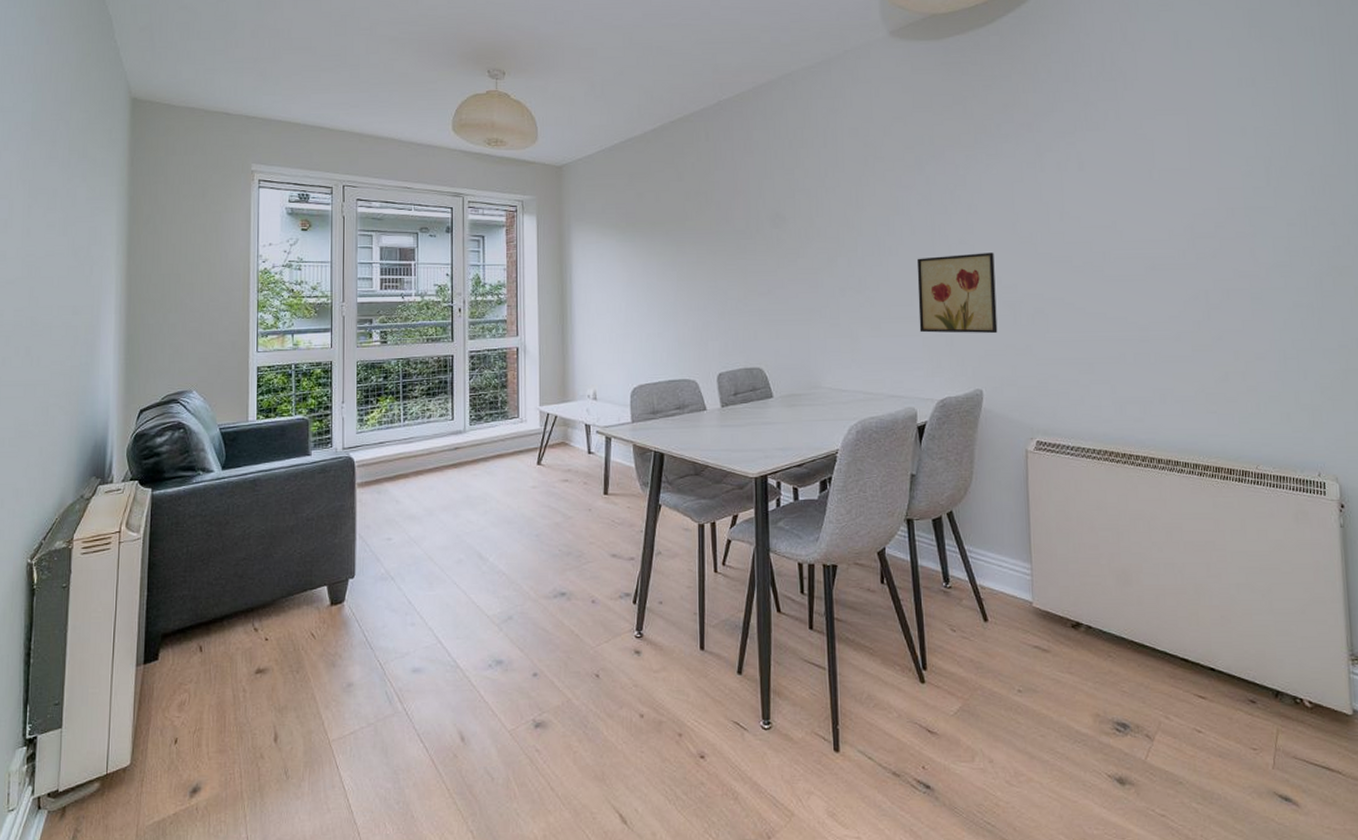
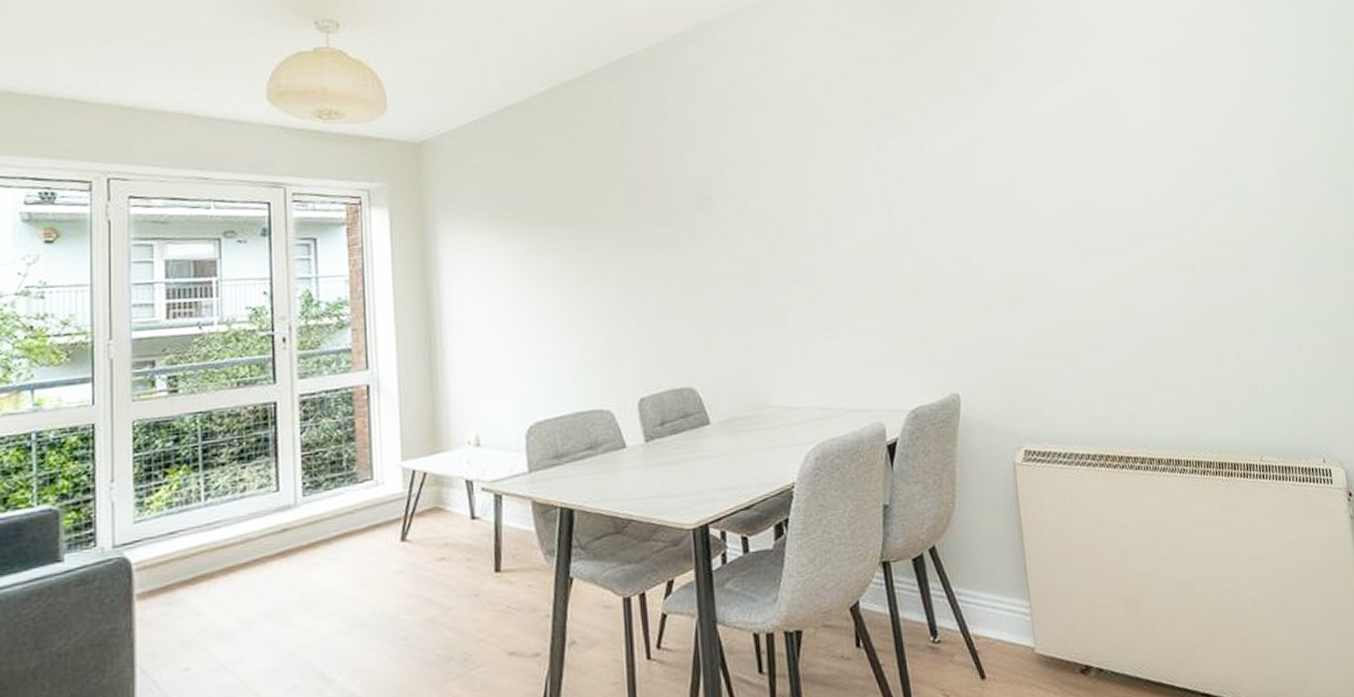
wall art: present [916,252,998,334] -> none [872,229,971,330]

